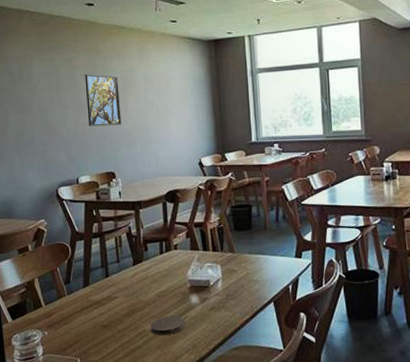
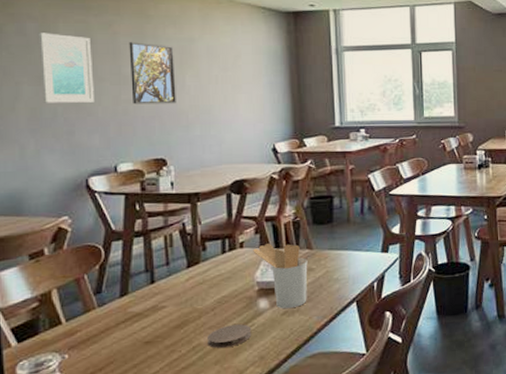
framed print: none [20,70,60,128] -> present [39,33,94,103]
utensil holder: none [185,247,231,305] -> present [253,244,308,309]

